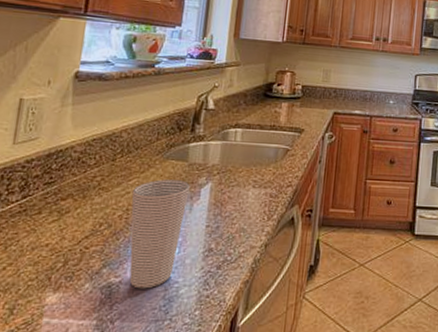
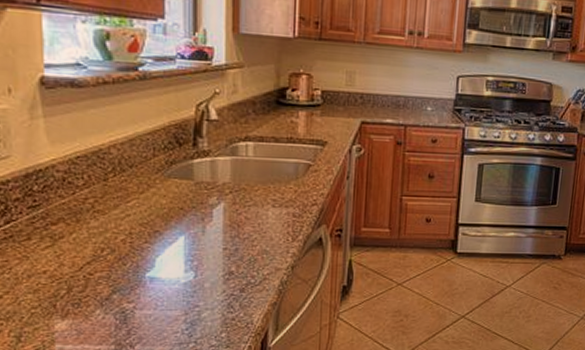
cup: present [129,179,190,289] -> none [133,200,200,314]

